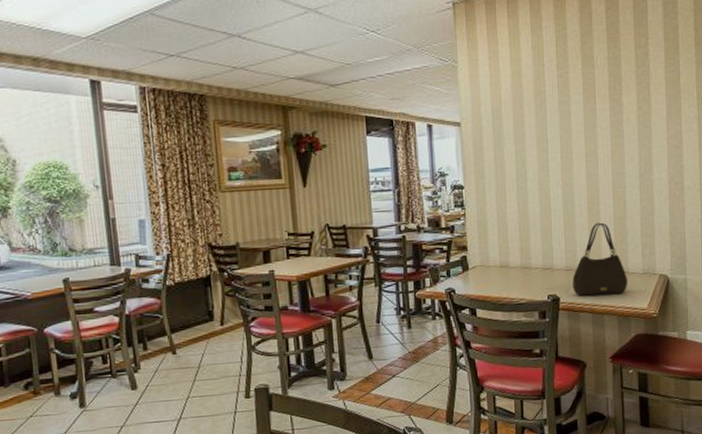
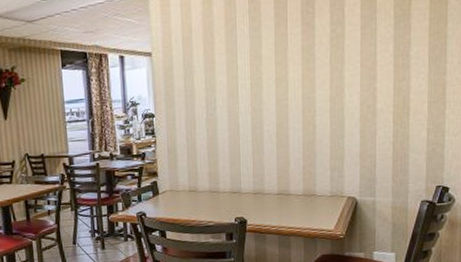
handbag: present [572,222,629,296] -> none [260,147,316,219]

